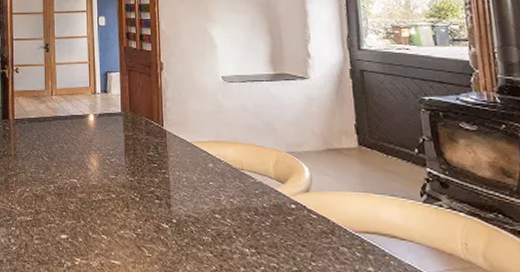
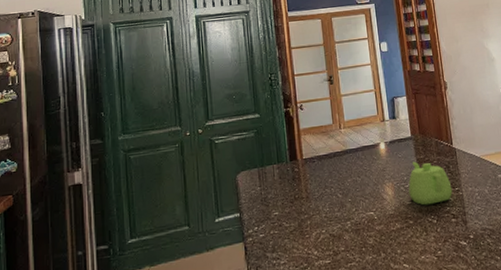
teapot: none [113,137,159,182] -> present [408,161,453,205]

